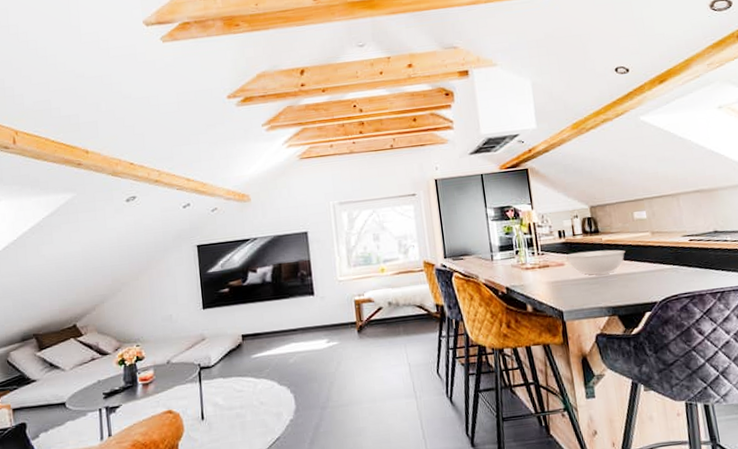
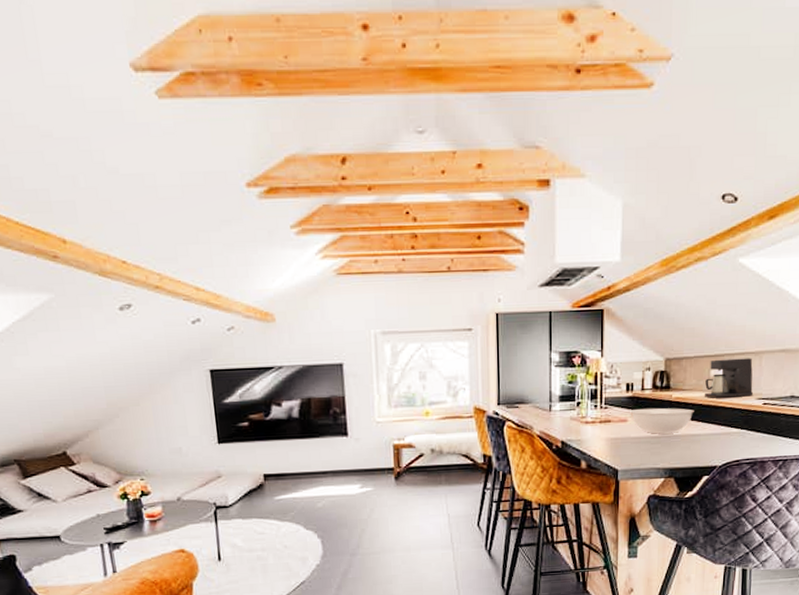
coffee maker: none [630,200,678,239] -> present [704,358,754,399]

